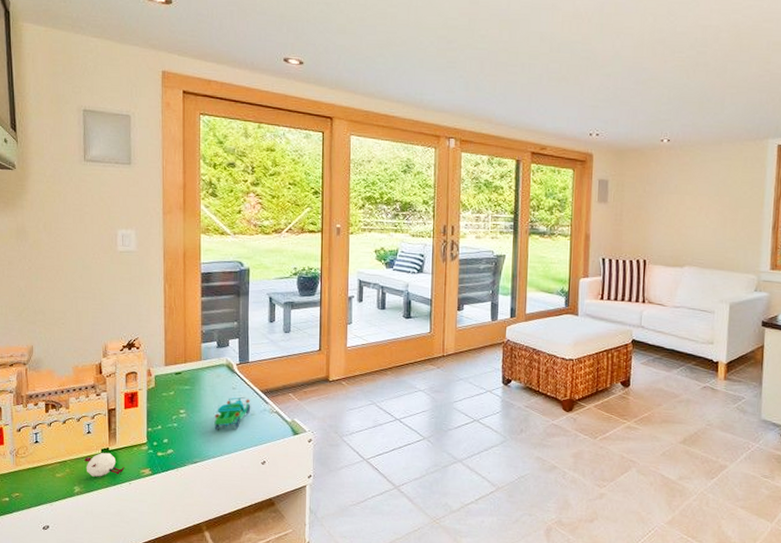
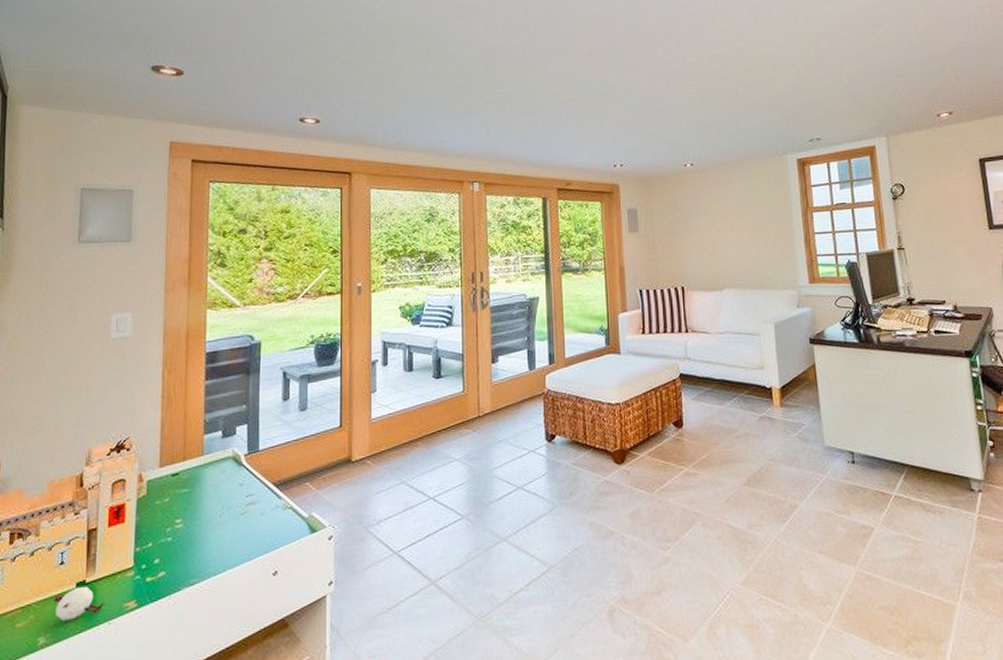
toy car: present [214,397,251,431] -> none [216,494,261,540]

